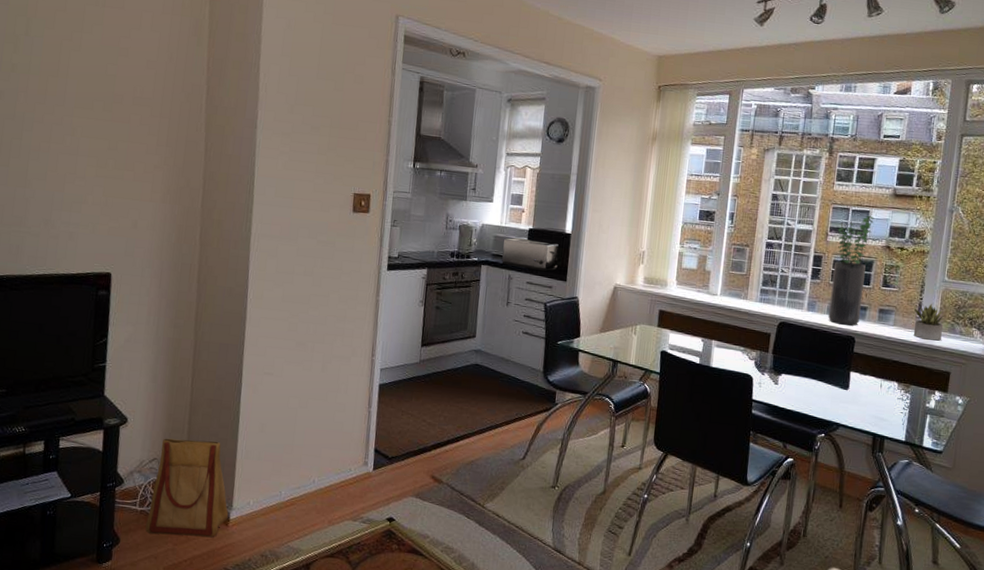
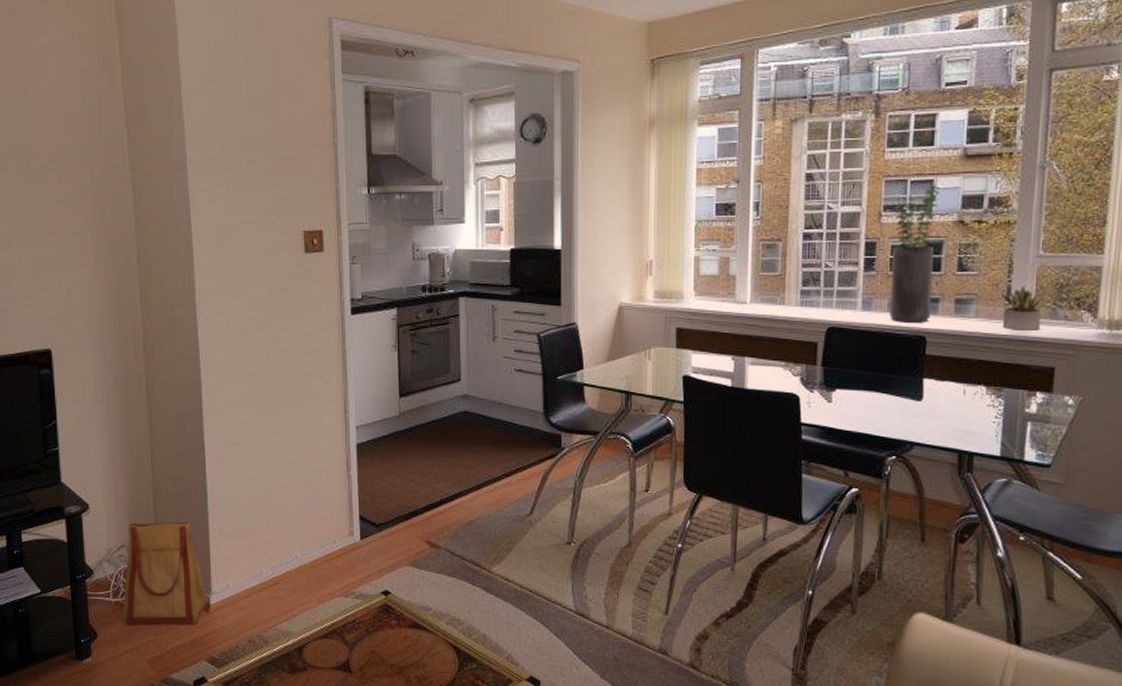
toaster: present [501,238,560,272] -> none [481,262,549,297]

